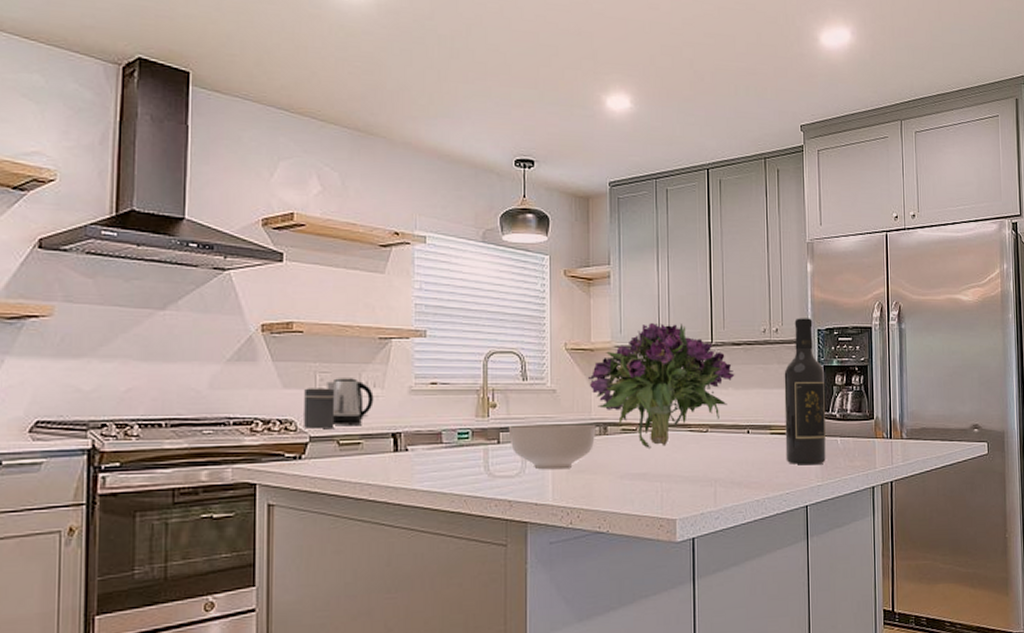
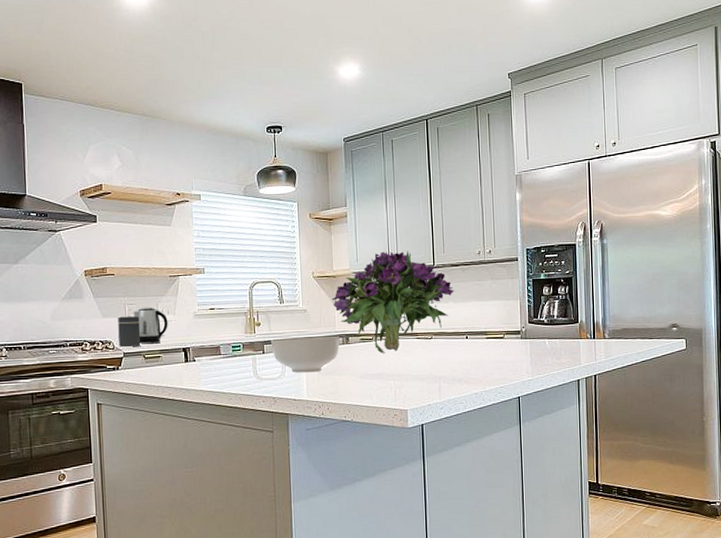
wine bottle: present [784,318,826,465] -> none [497,239,536,363]

